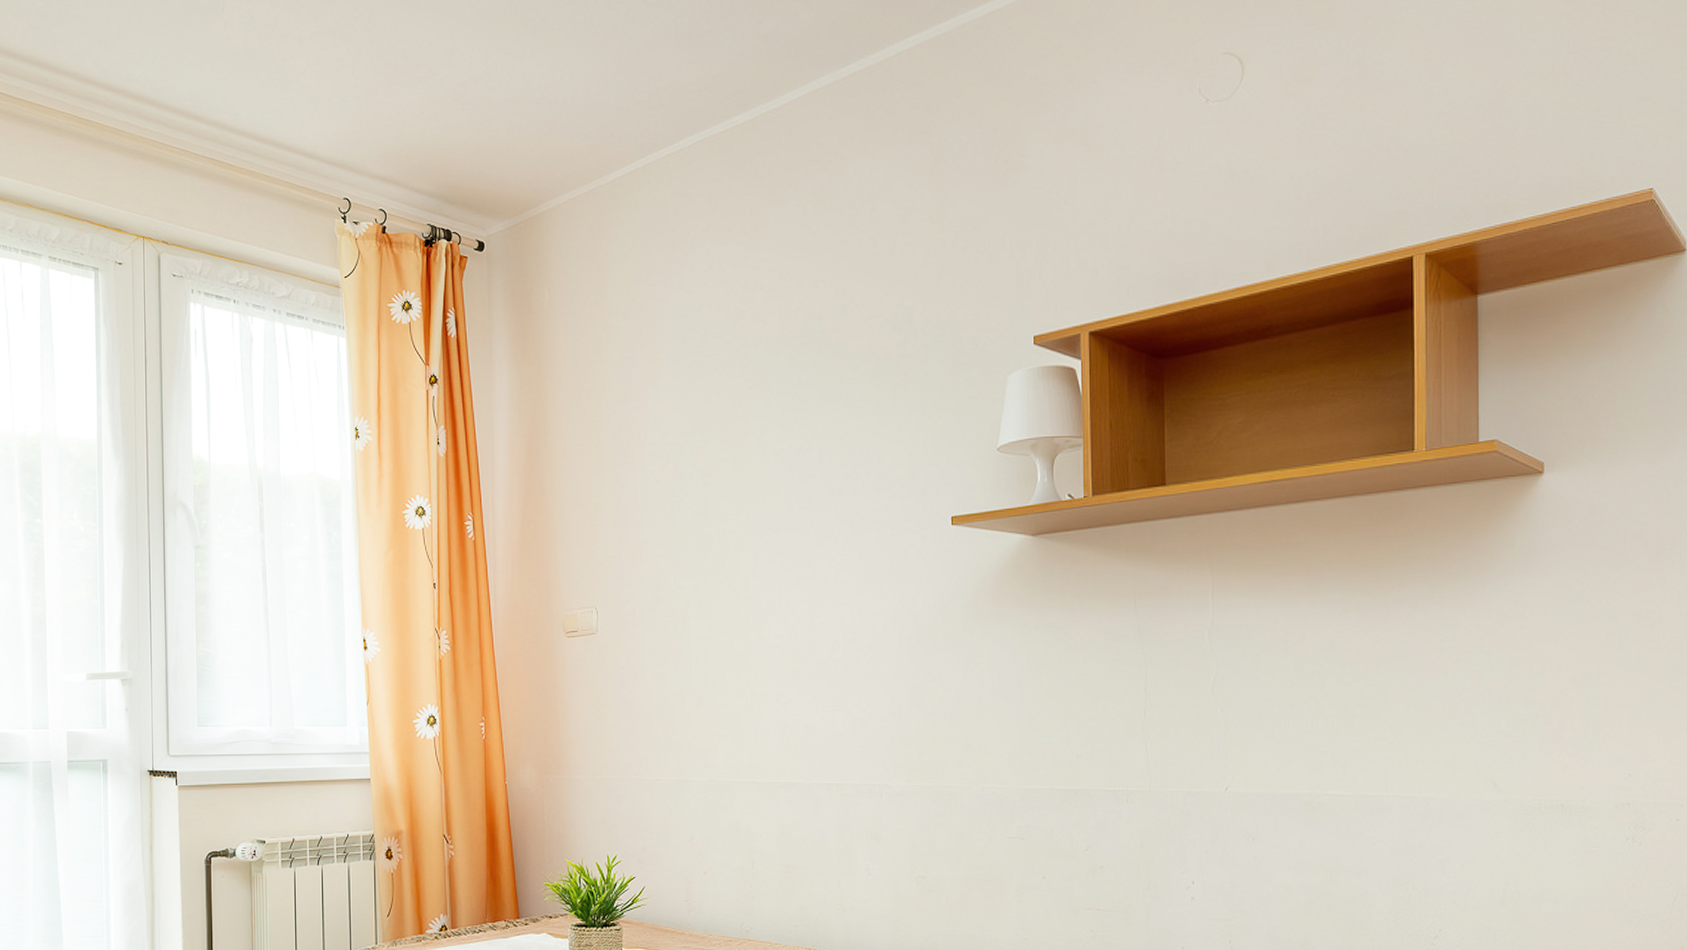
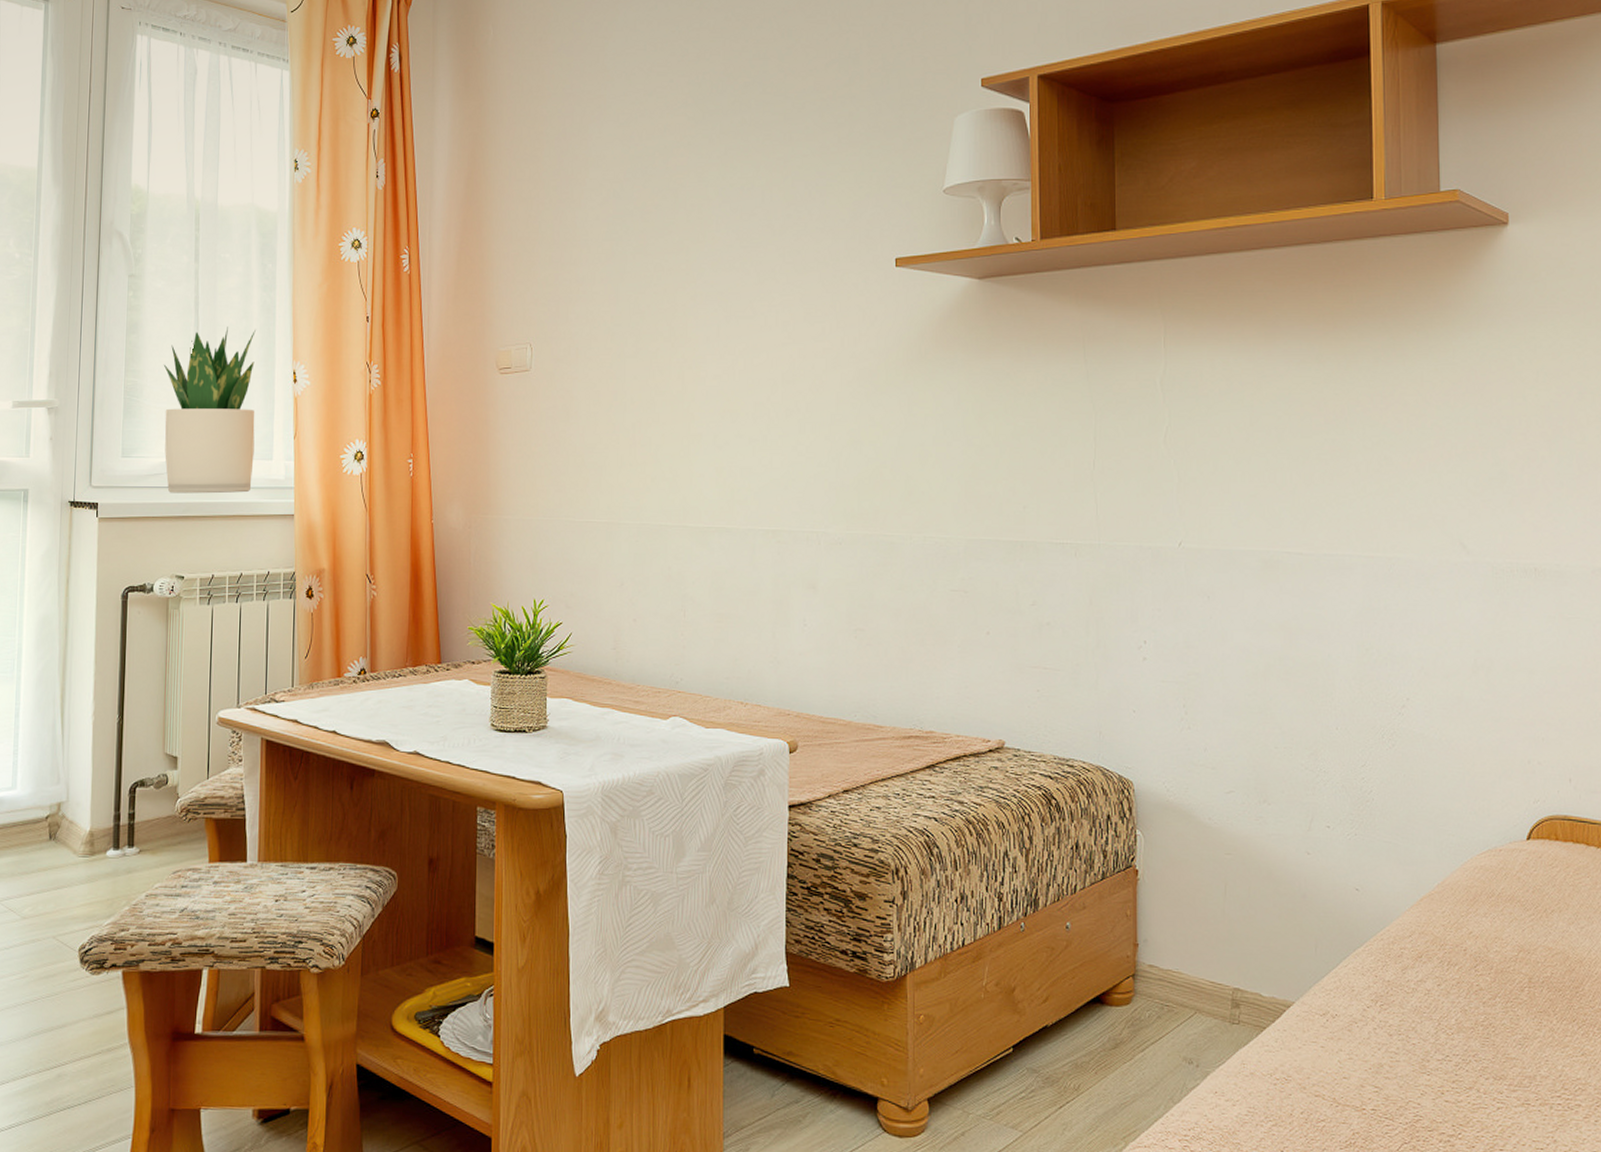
planter: none [234,596,328,760] -> present [163,326,256,494]

